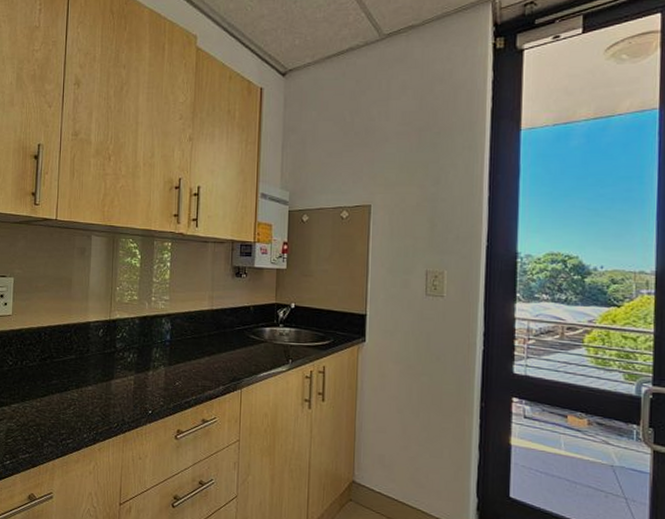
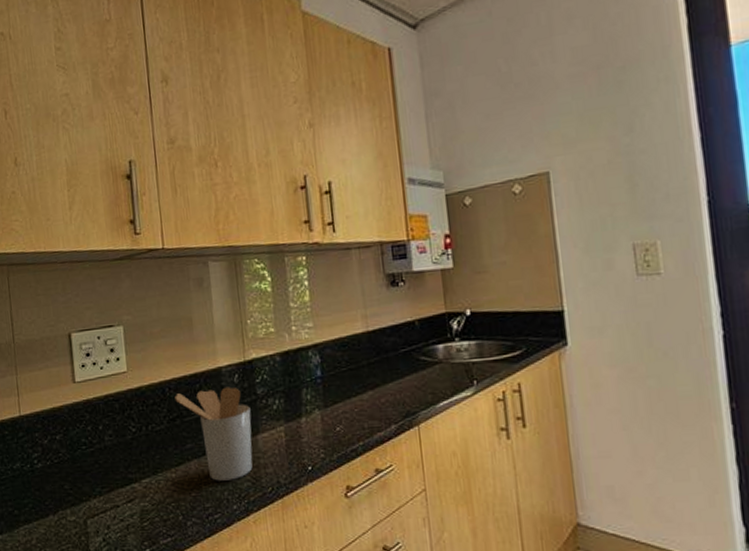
utensil holder: none [48,338,109,414] -> present [175,387,253,481]

